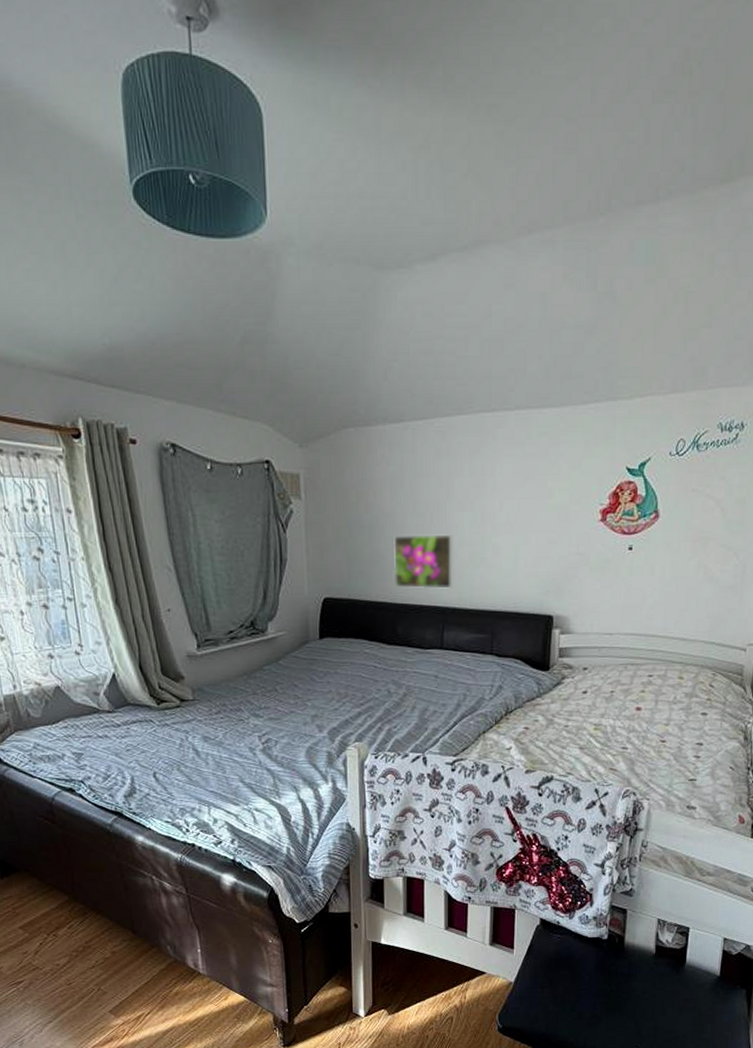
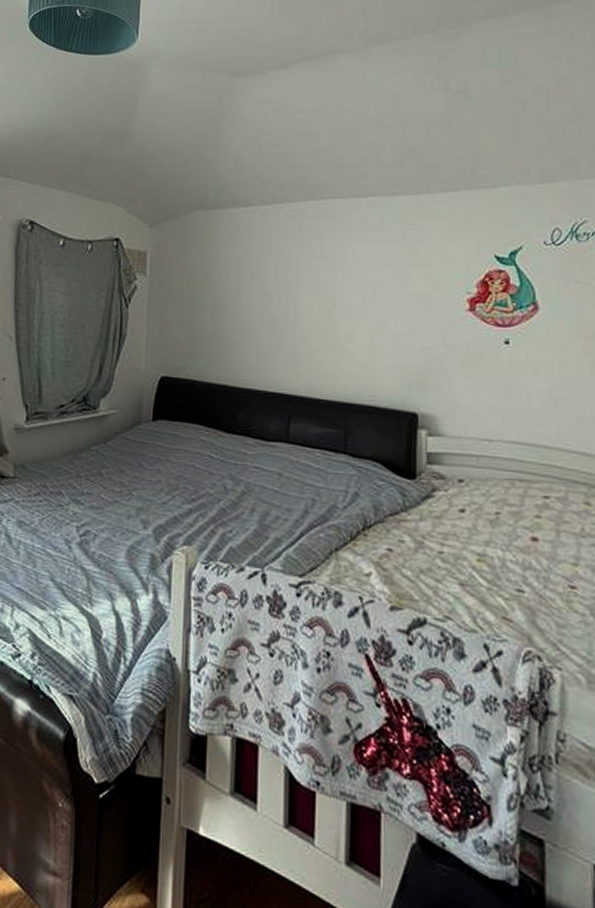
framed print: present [393,535,454,589] -> none [236,316,302,375]

